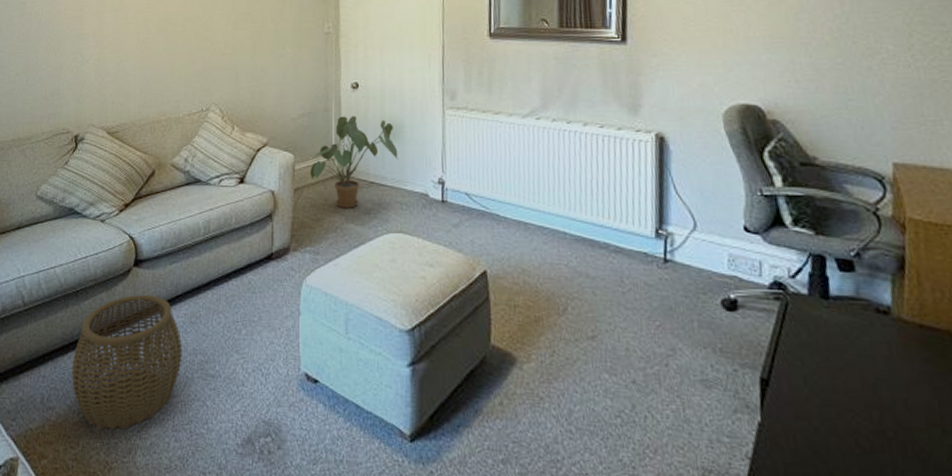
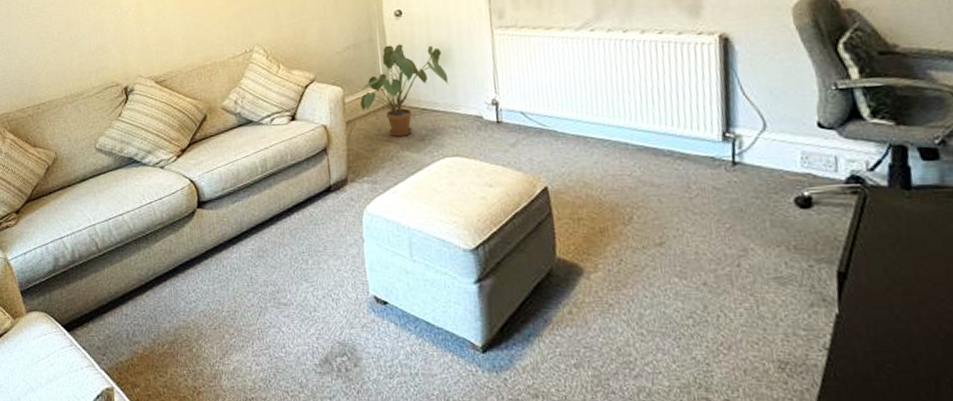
woven basket: present [71,294,183,431] -> none [150,233,255,359]

